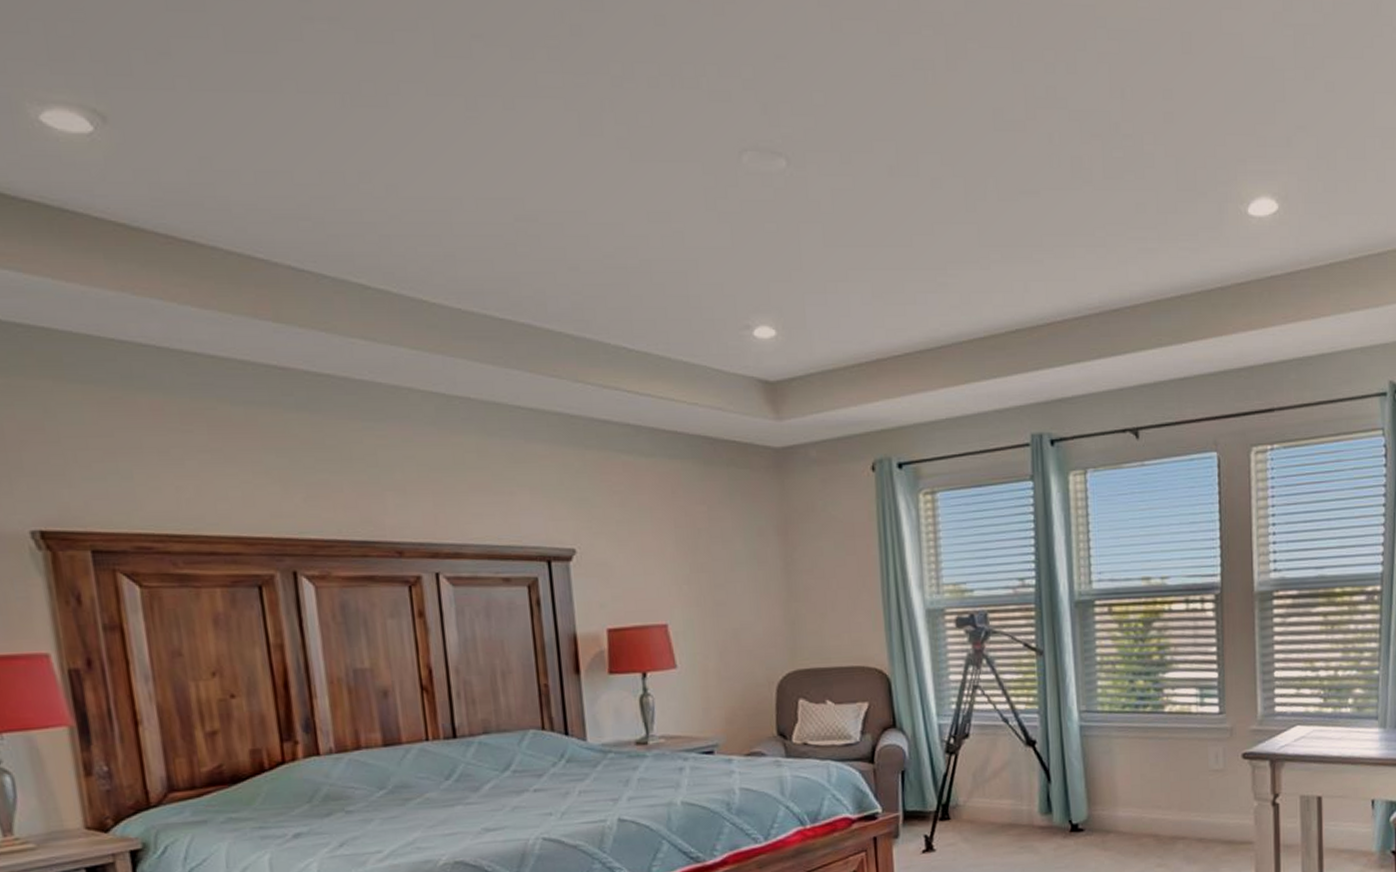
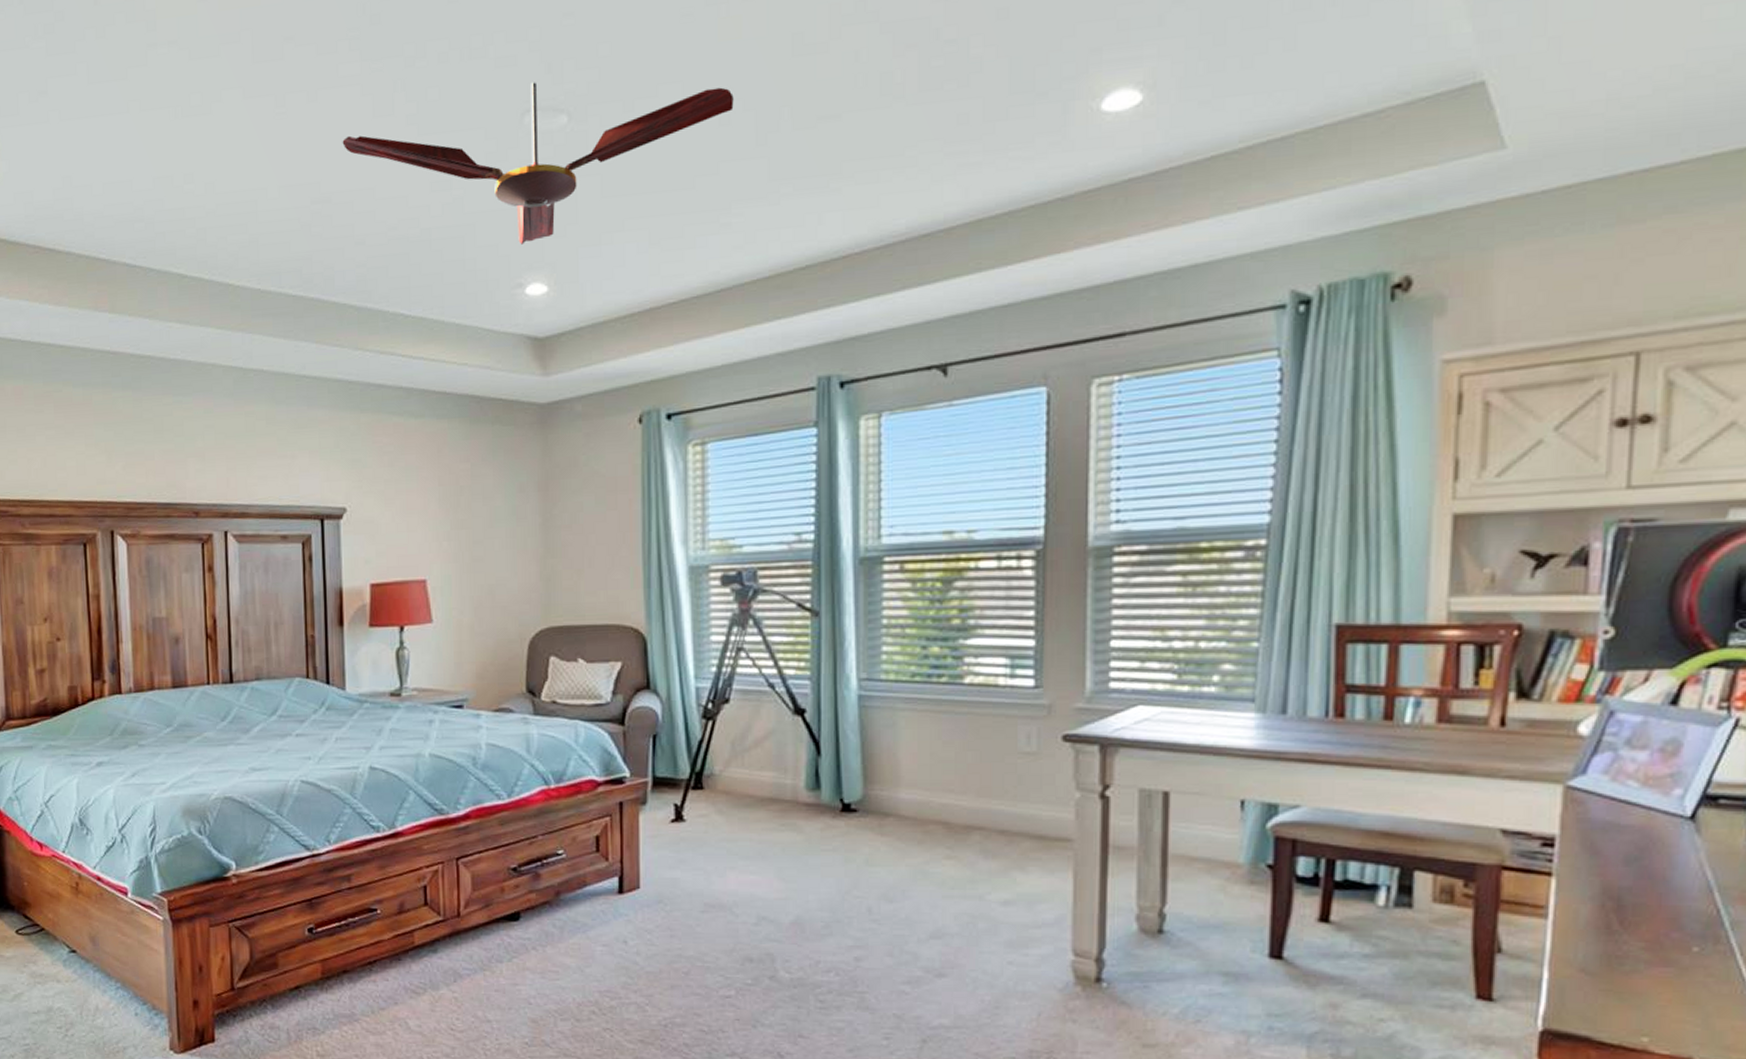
ceiling fan: none [546,121,944,286] -> present [342,82,734,245]

